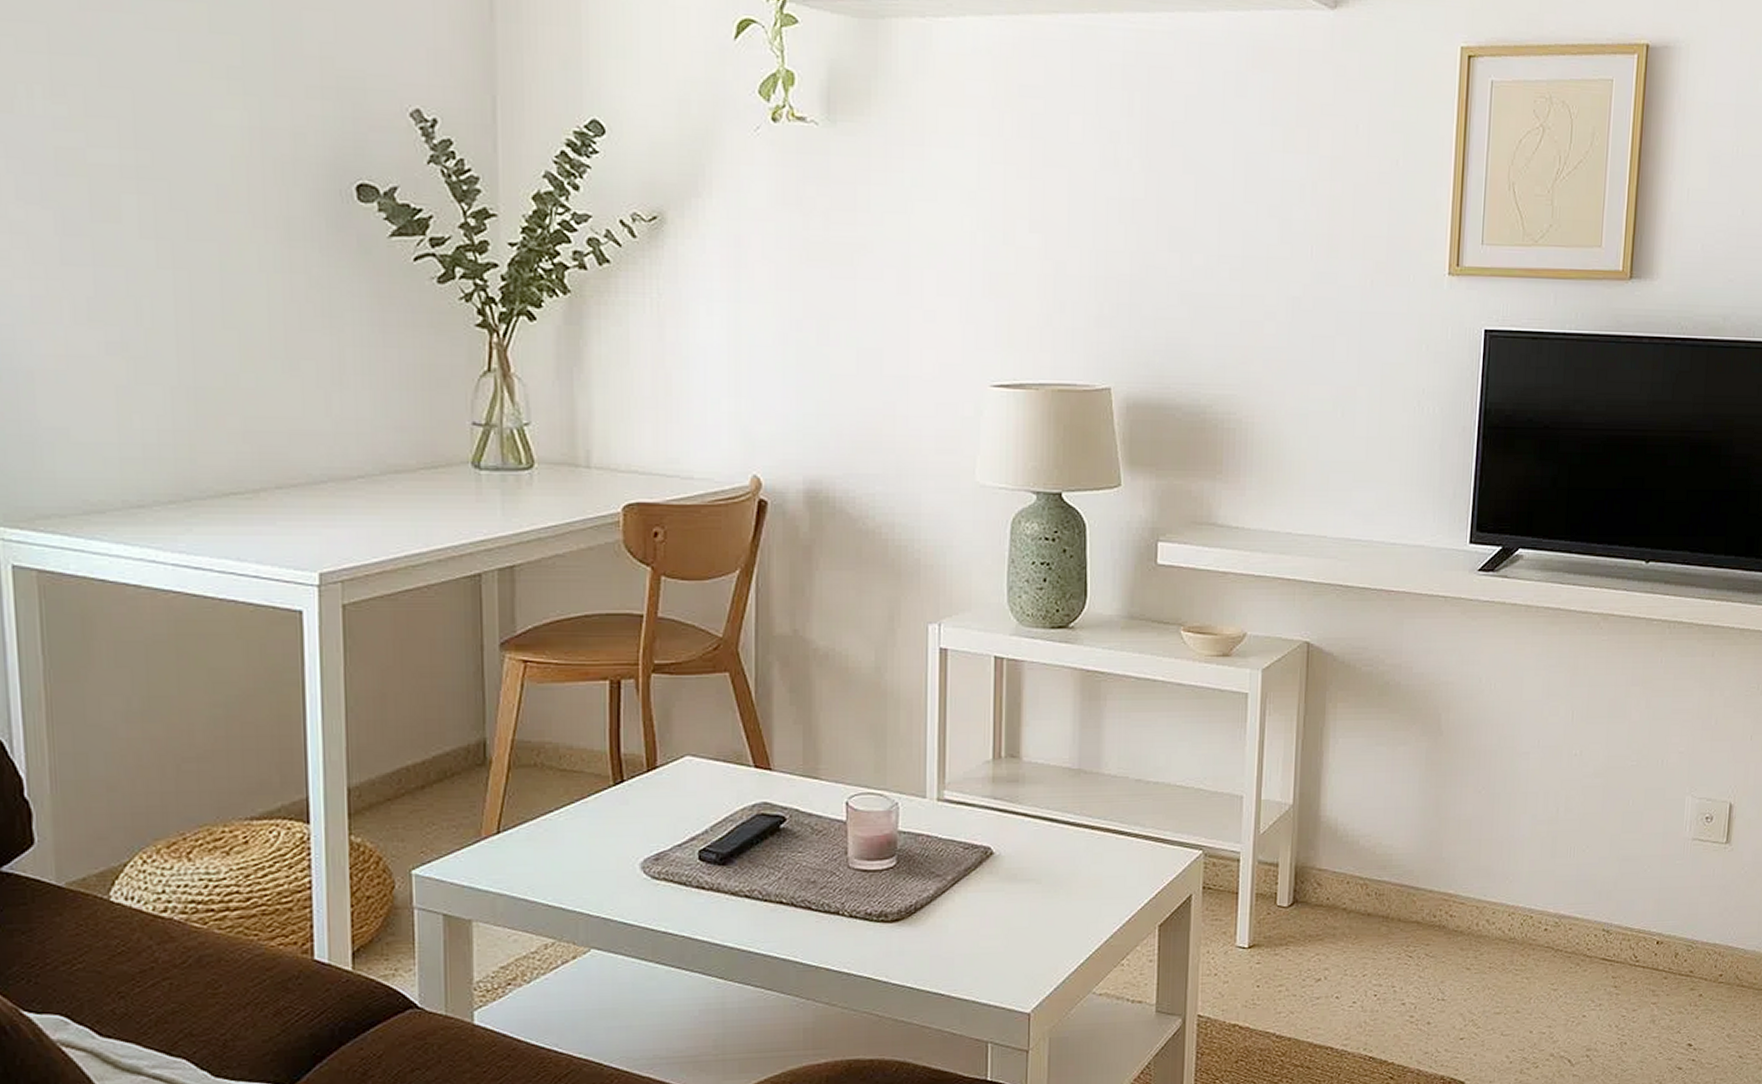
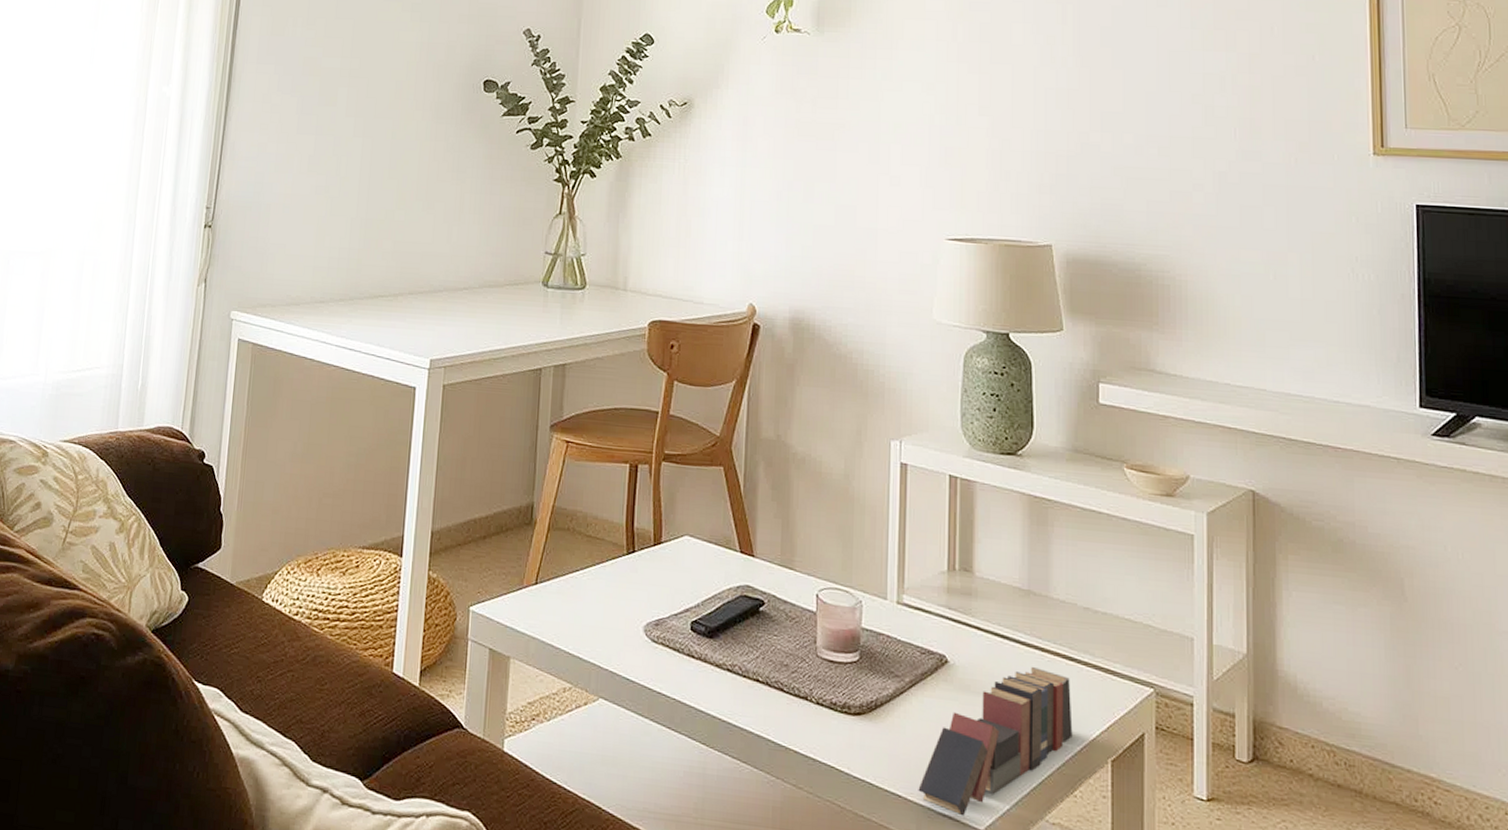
book: none [962,845,1122,1003] -> present [918,666,1073,817]

